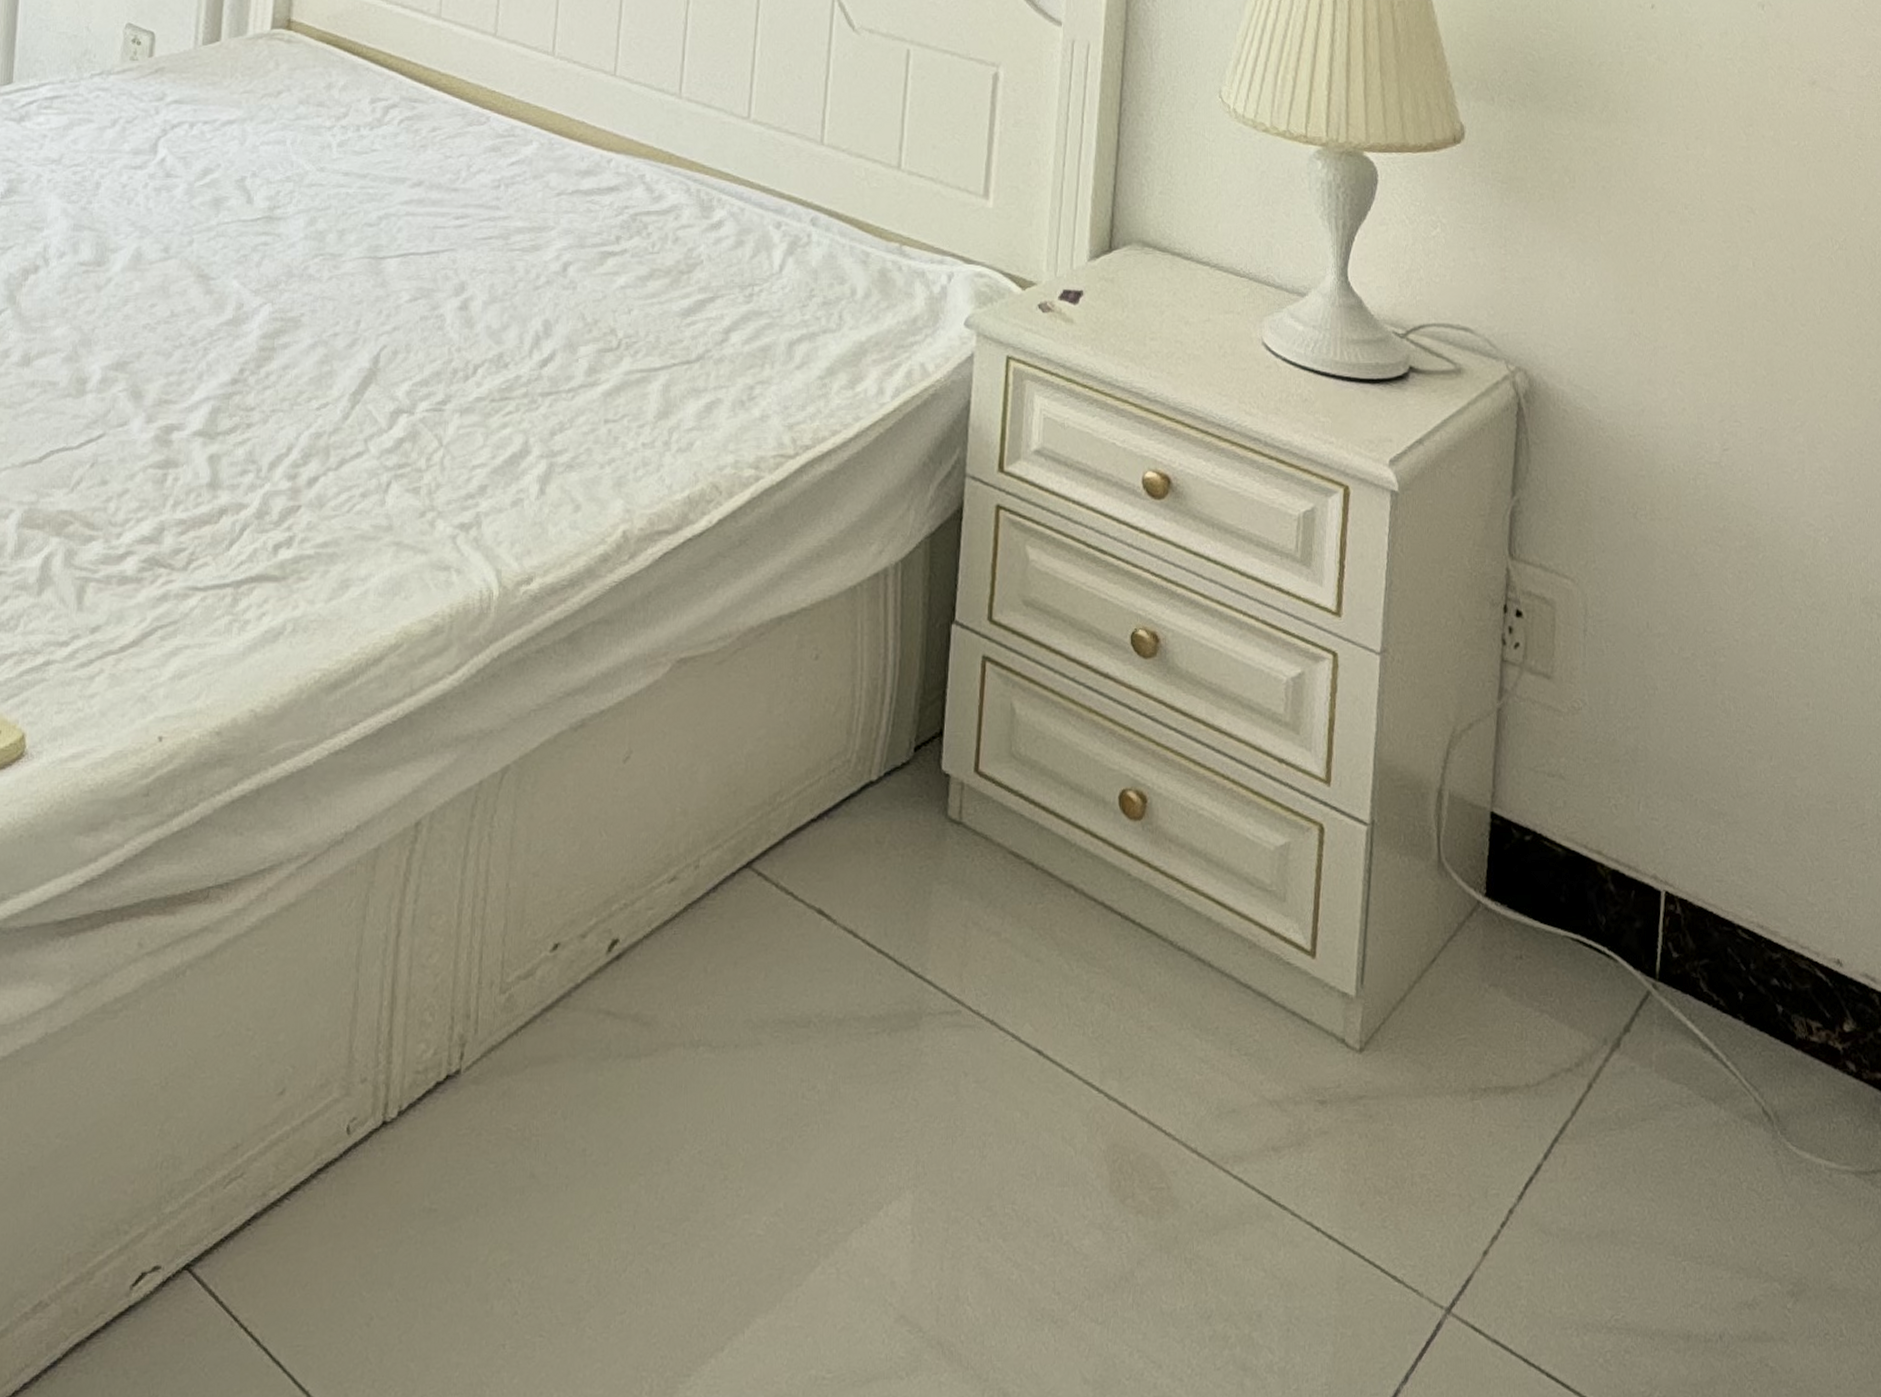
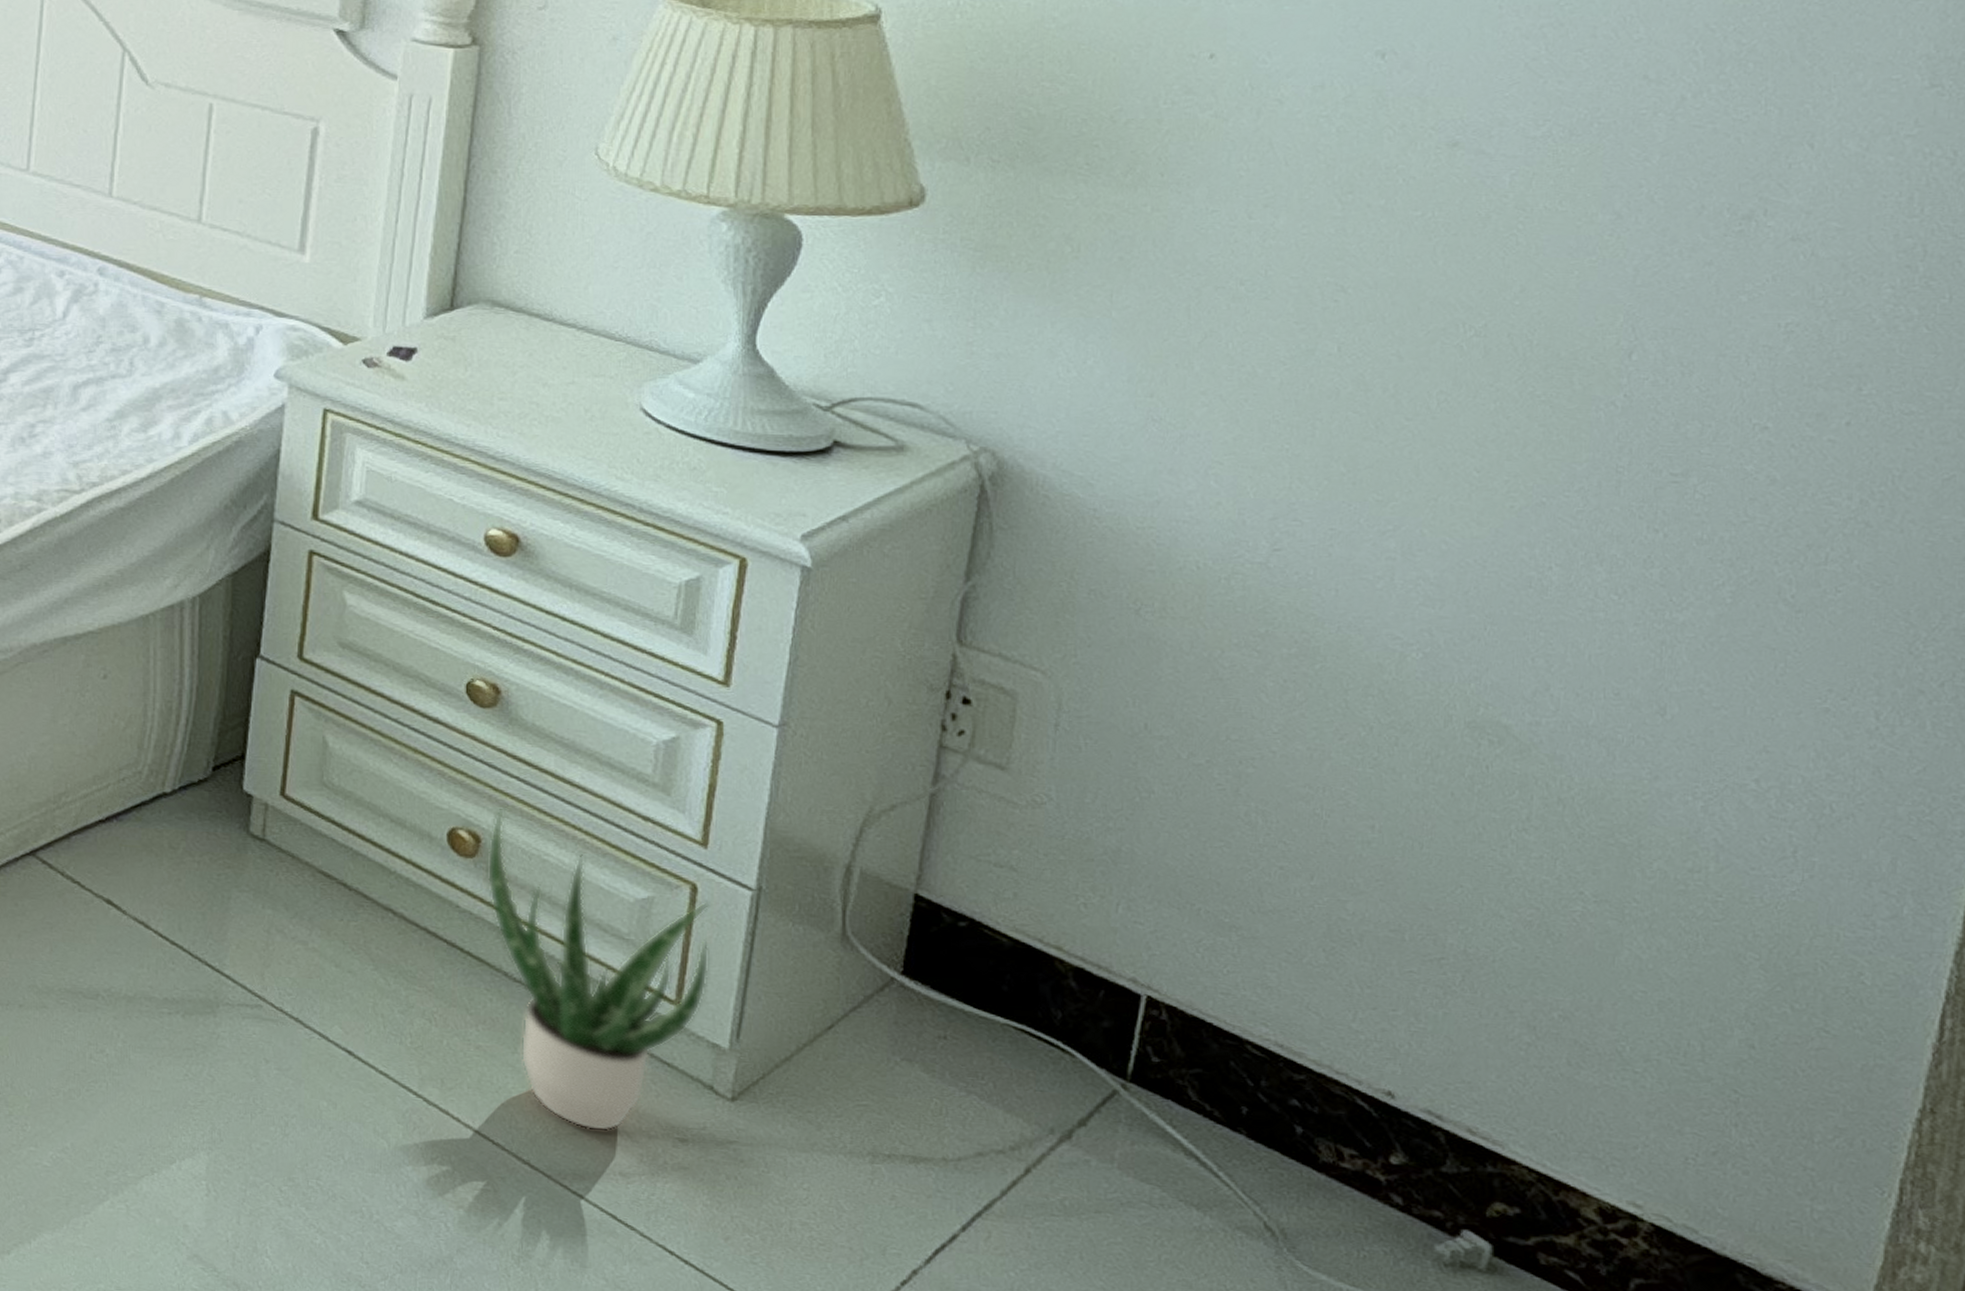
potted plant: none [1152,764,1337,1105] -> present [487,809,710,1132]

